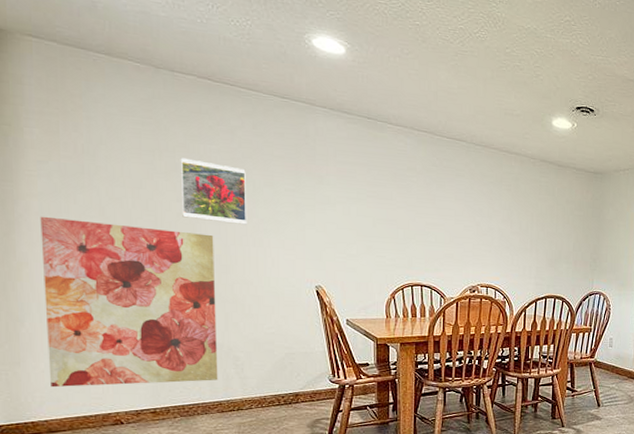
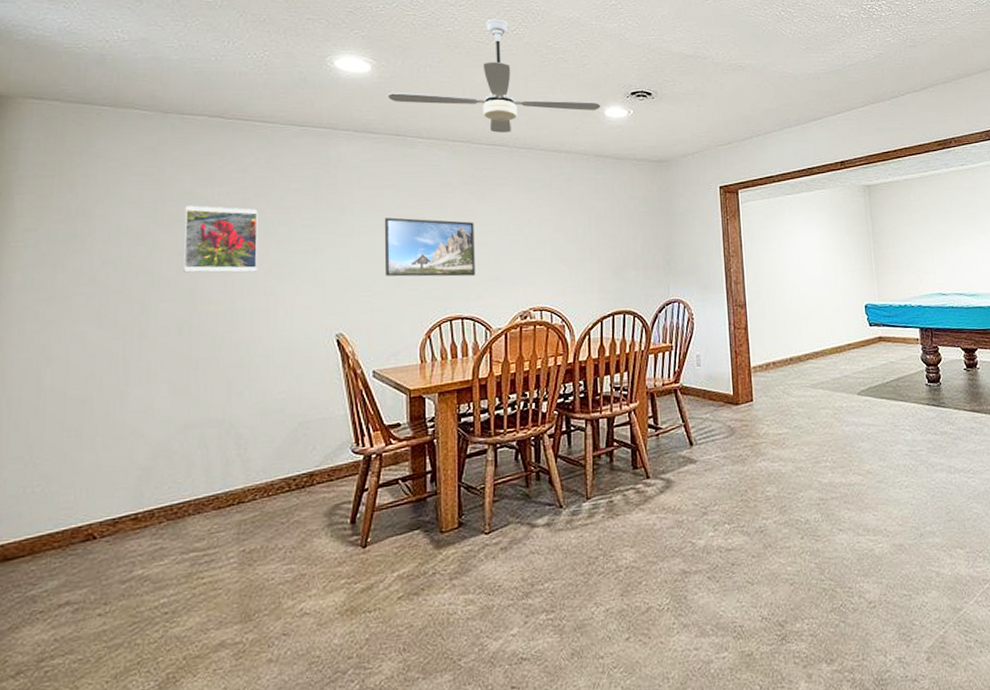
wall art: present [40,216,218,388] -> none [12,288,219,501]
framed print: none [356,192,434,251] -> present [384,217,475,277]
ceiling fan: none [360,18,550,129] -> present [387,18,601,133]

